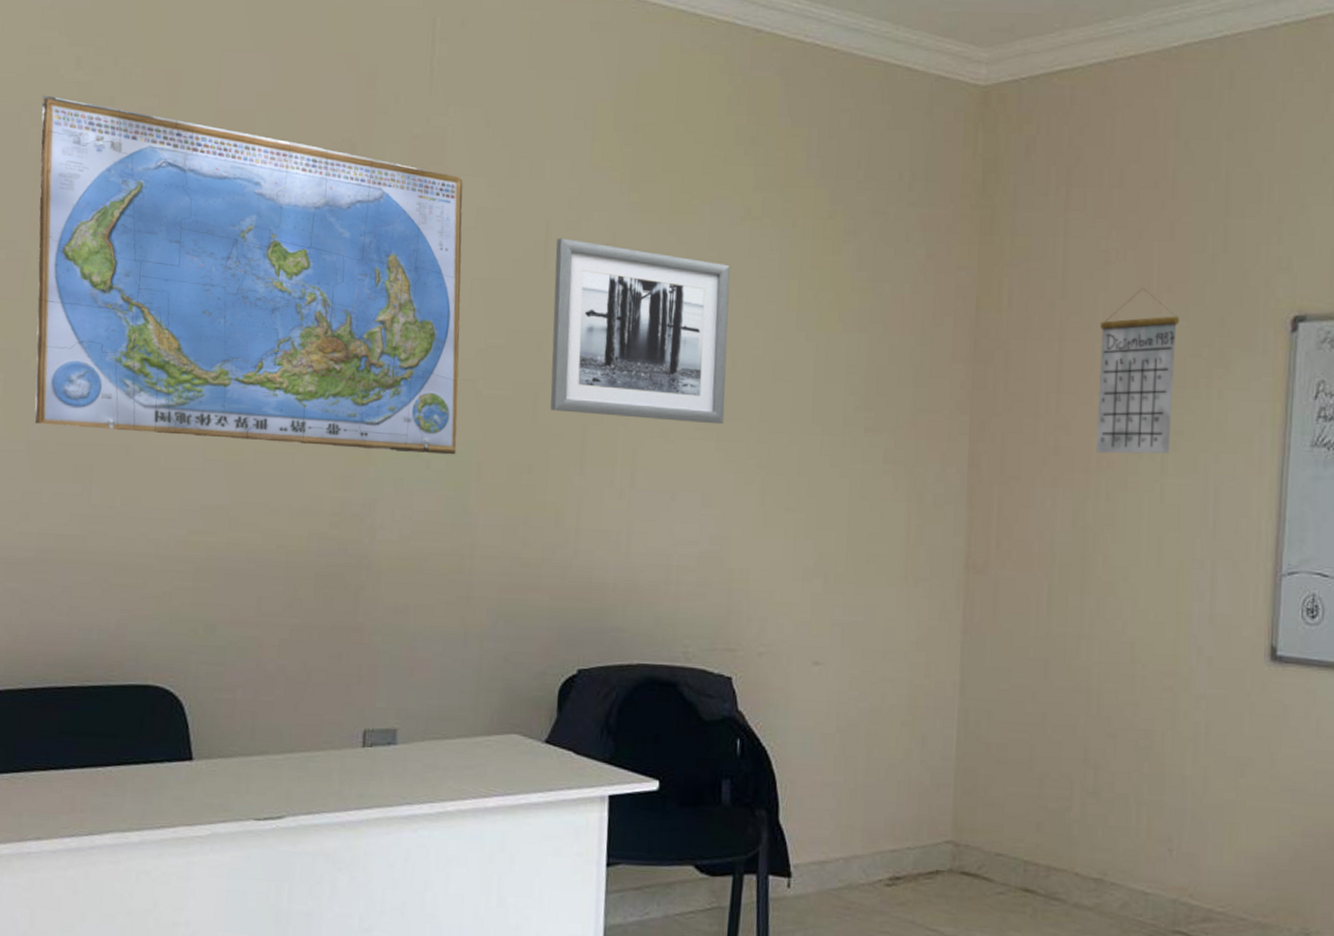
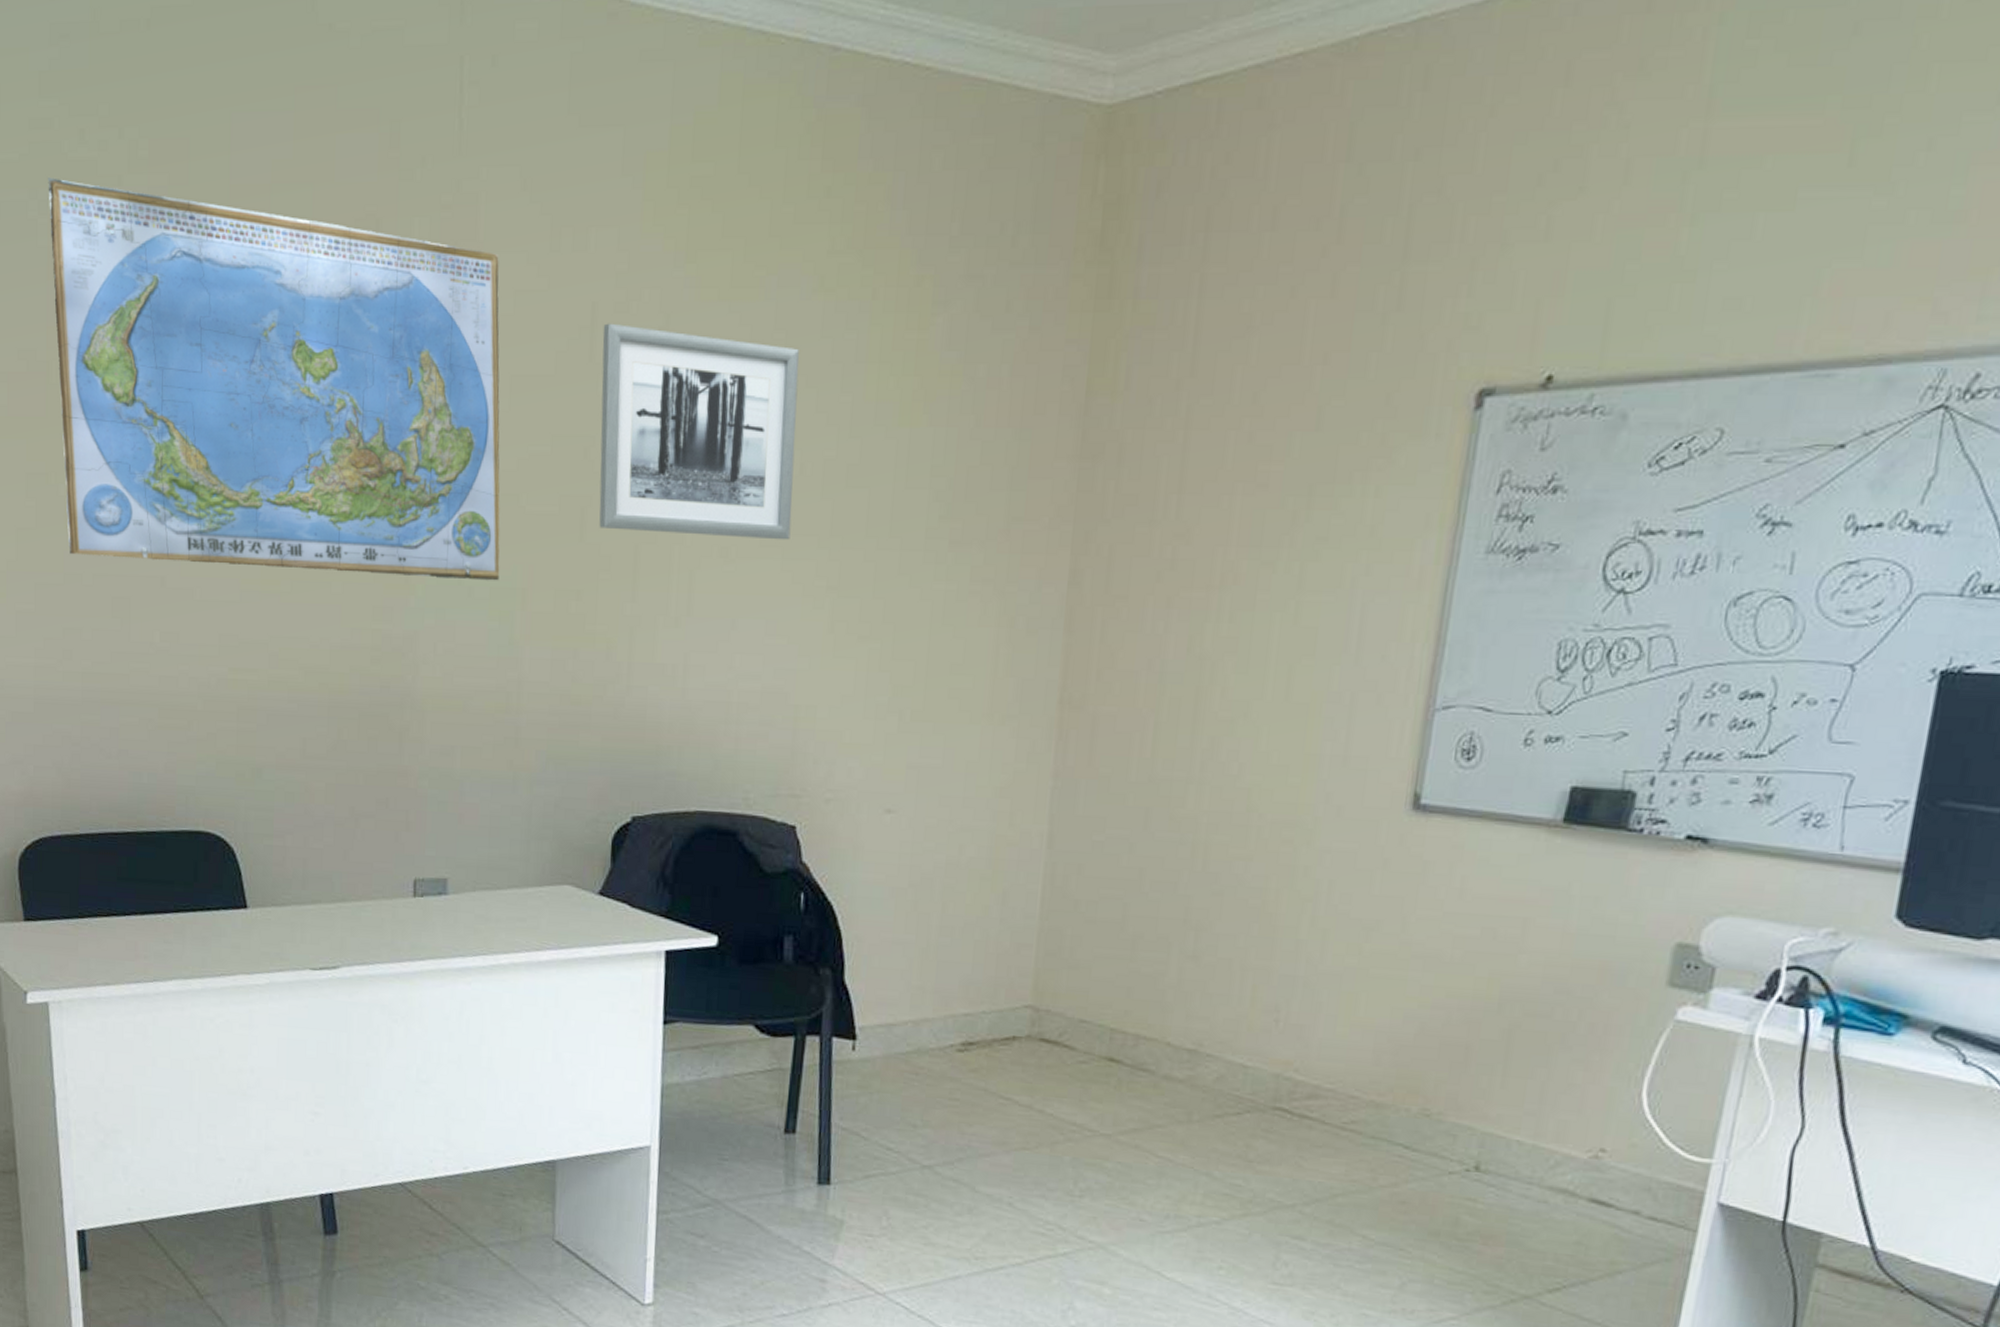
calendar: present [1096,287,1180,454] -> none [1221,359,1335,567]

